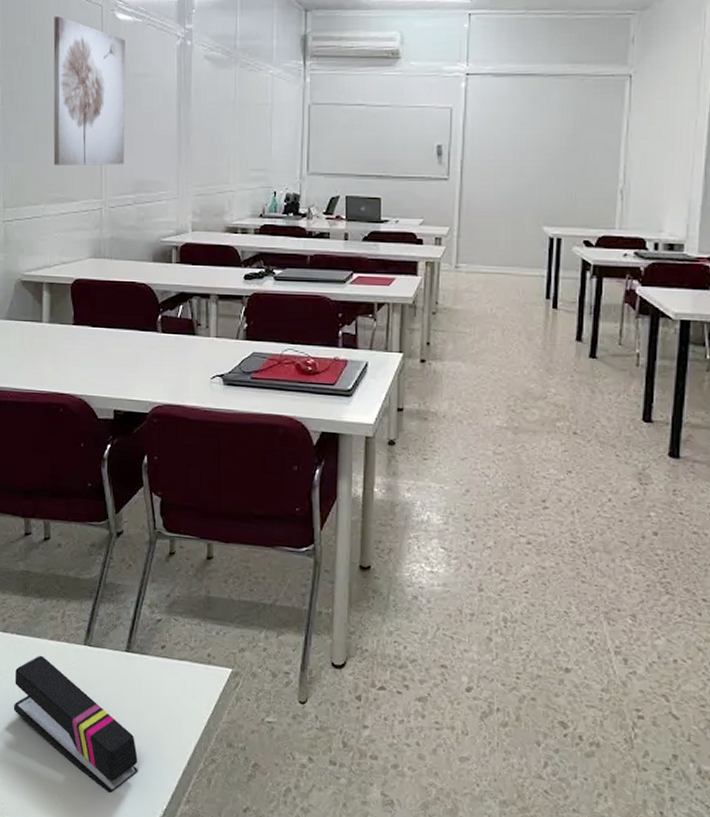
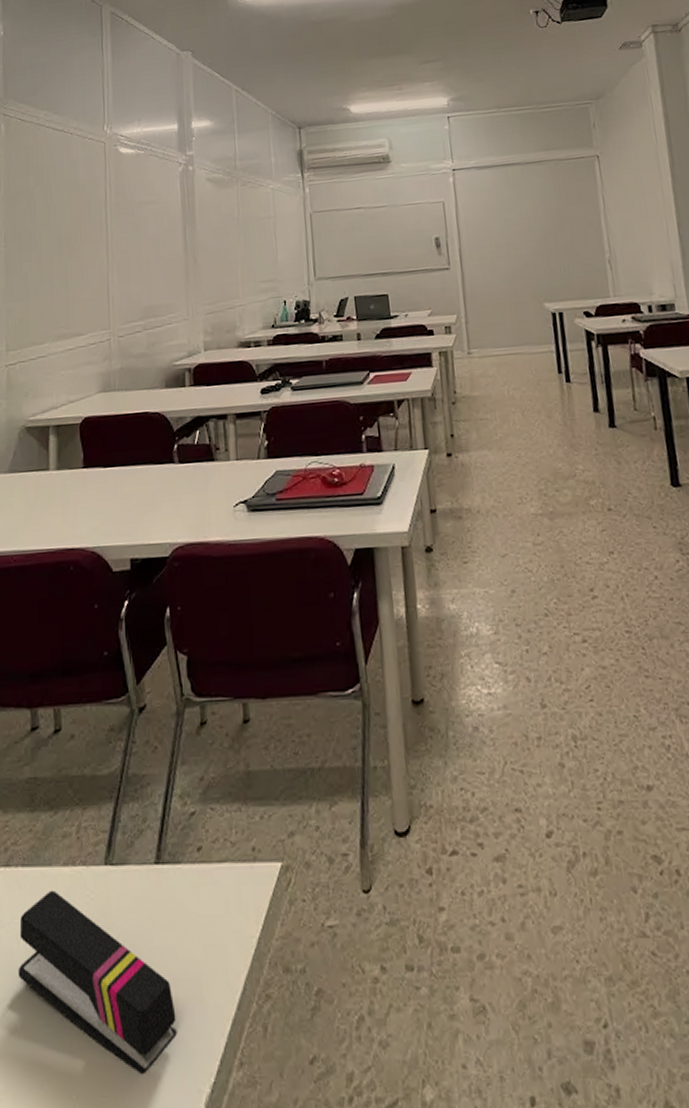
wall art: present [53,15,126,165] -> none [57,155,132,301]

